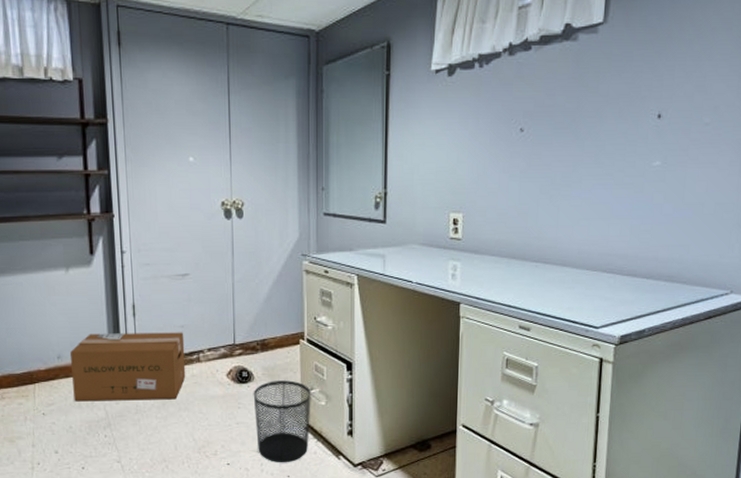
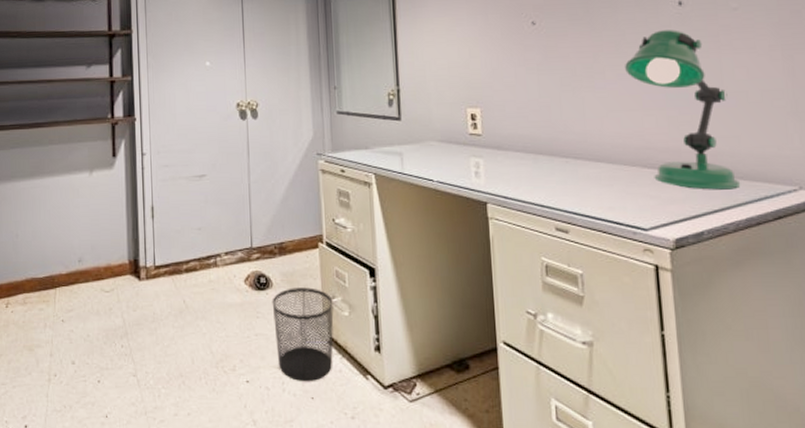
box: present [69,332,186,402] -> none [90,235,203,308]
desk lamp: none [600,142,686,293] -> present [625,30,741,190]

